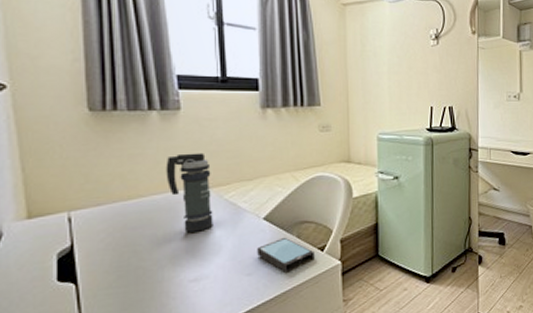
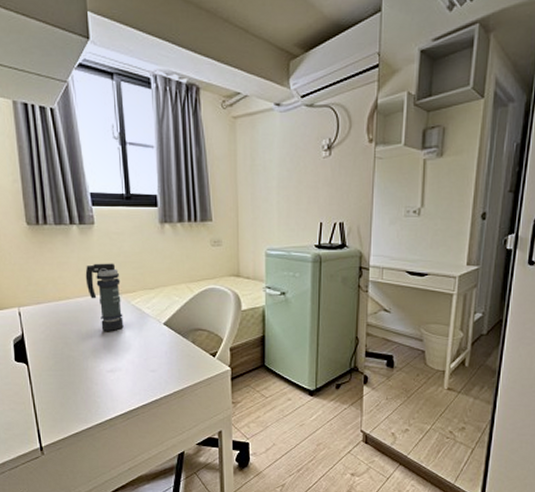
smartphone: present [257,237,315,273] -> none [159,341,207,372]

